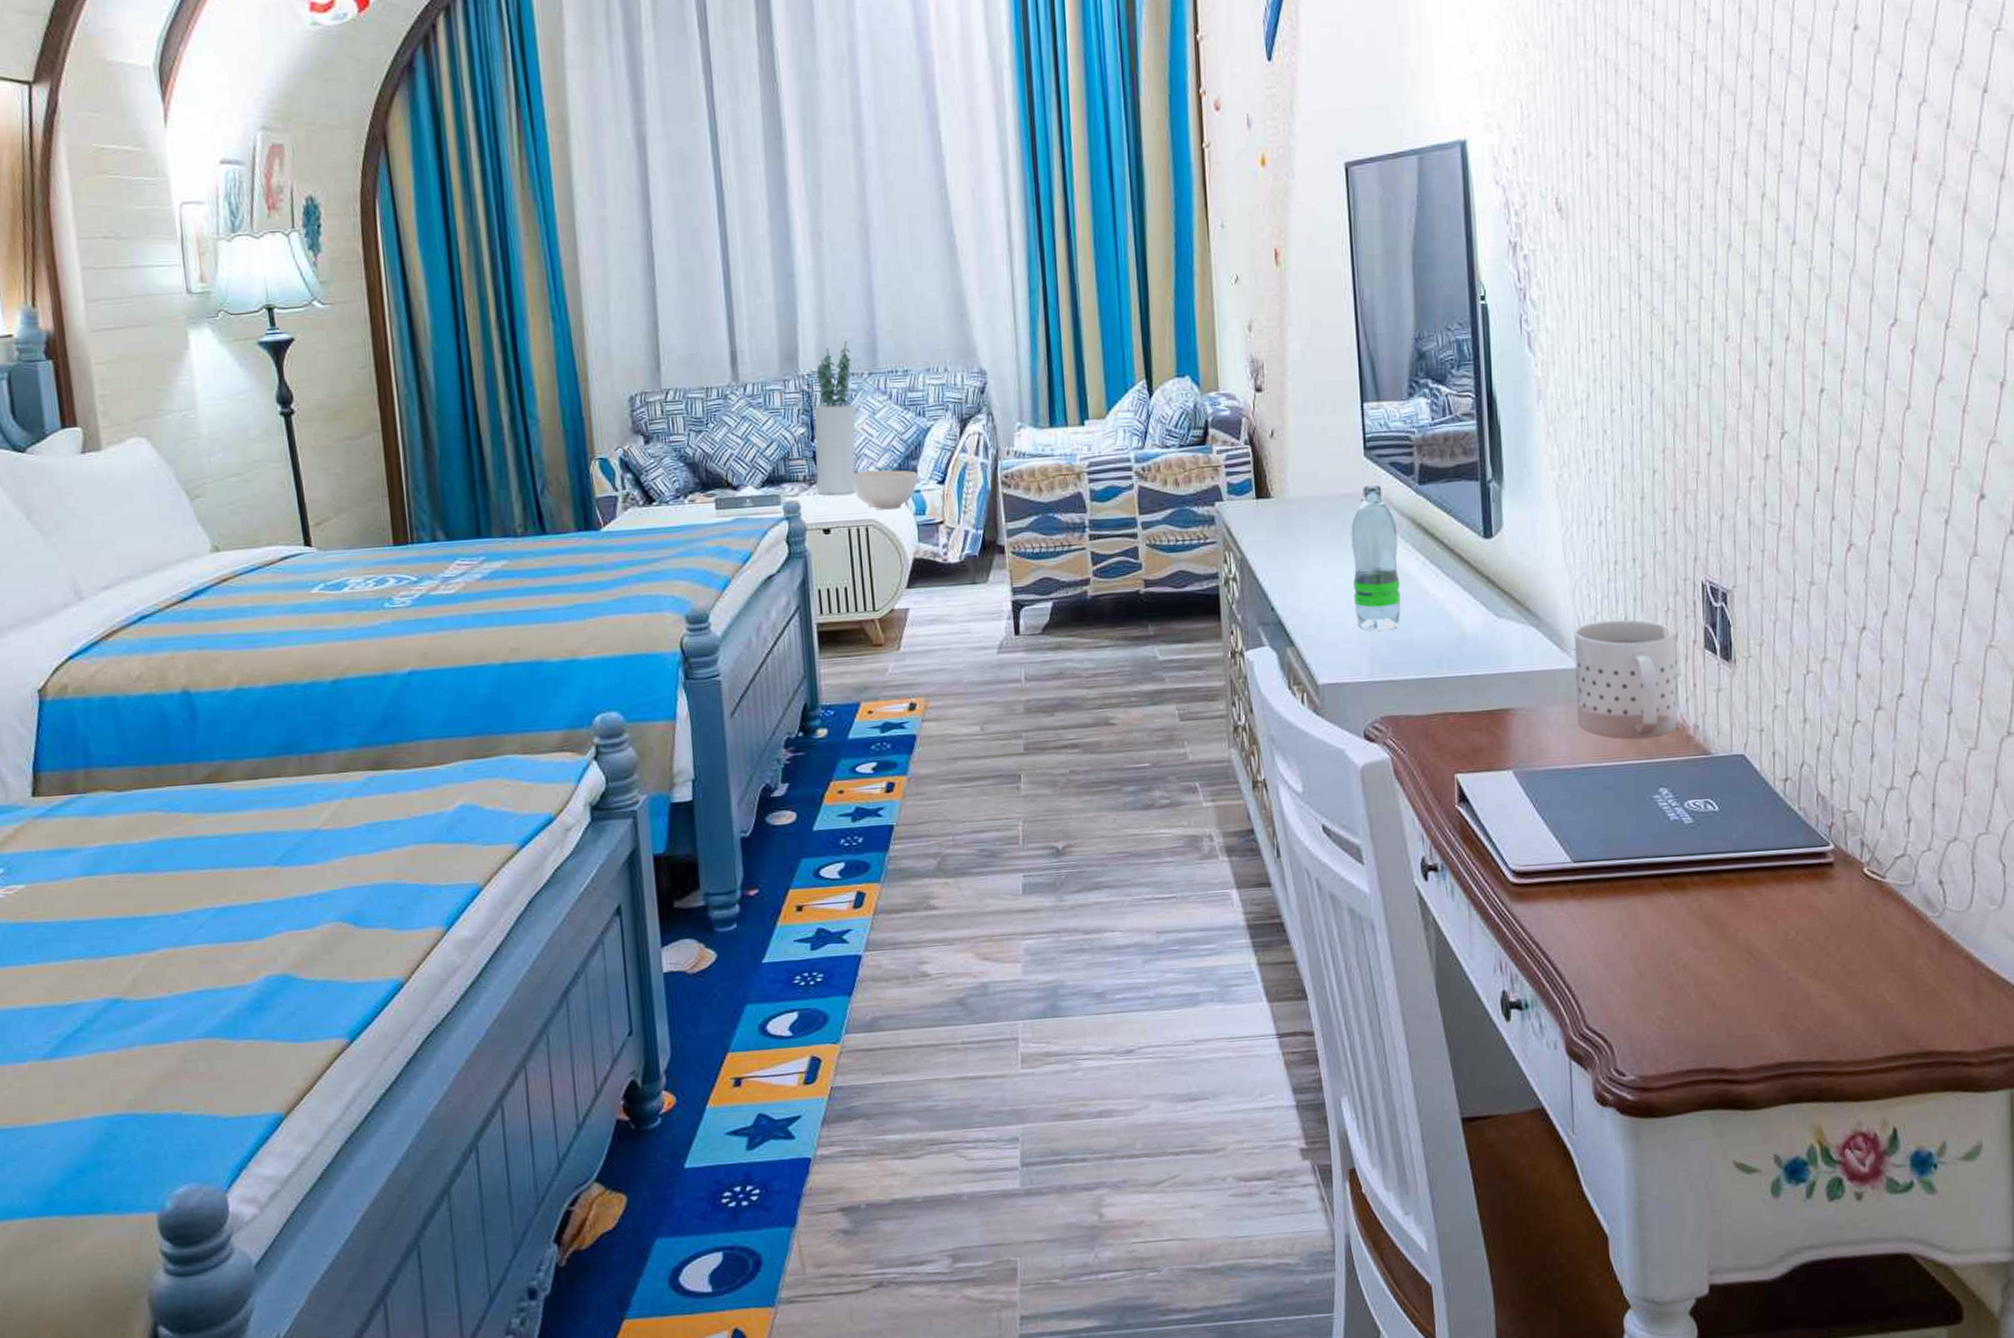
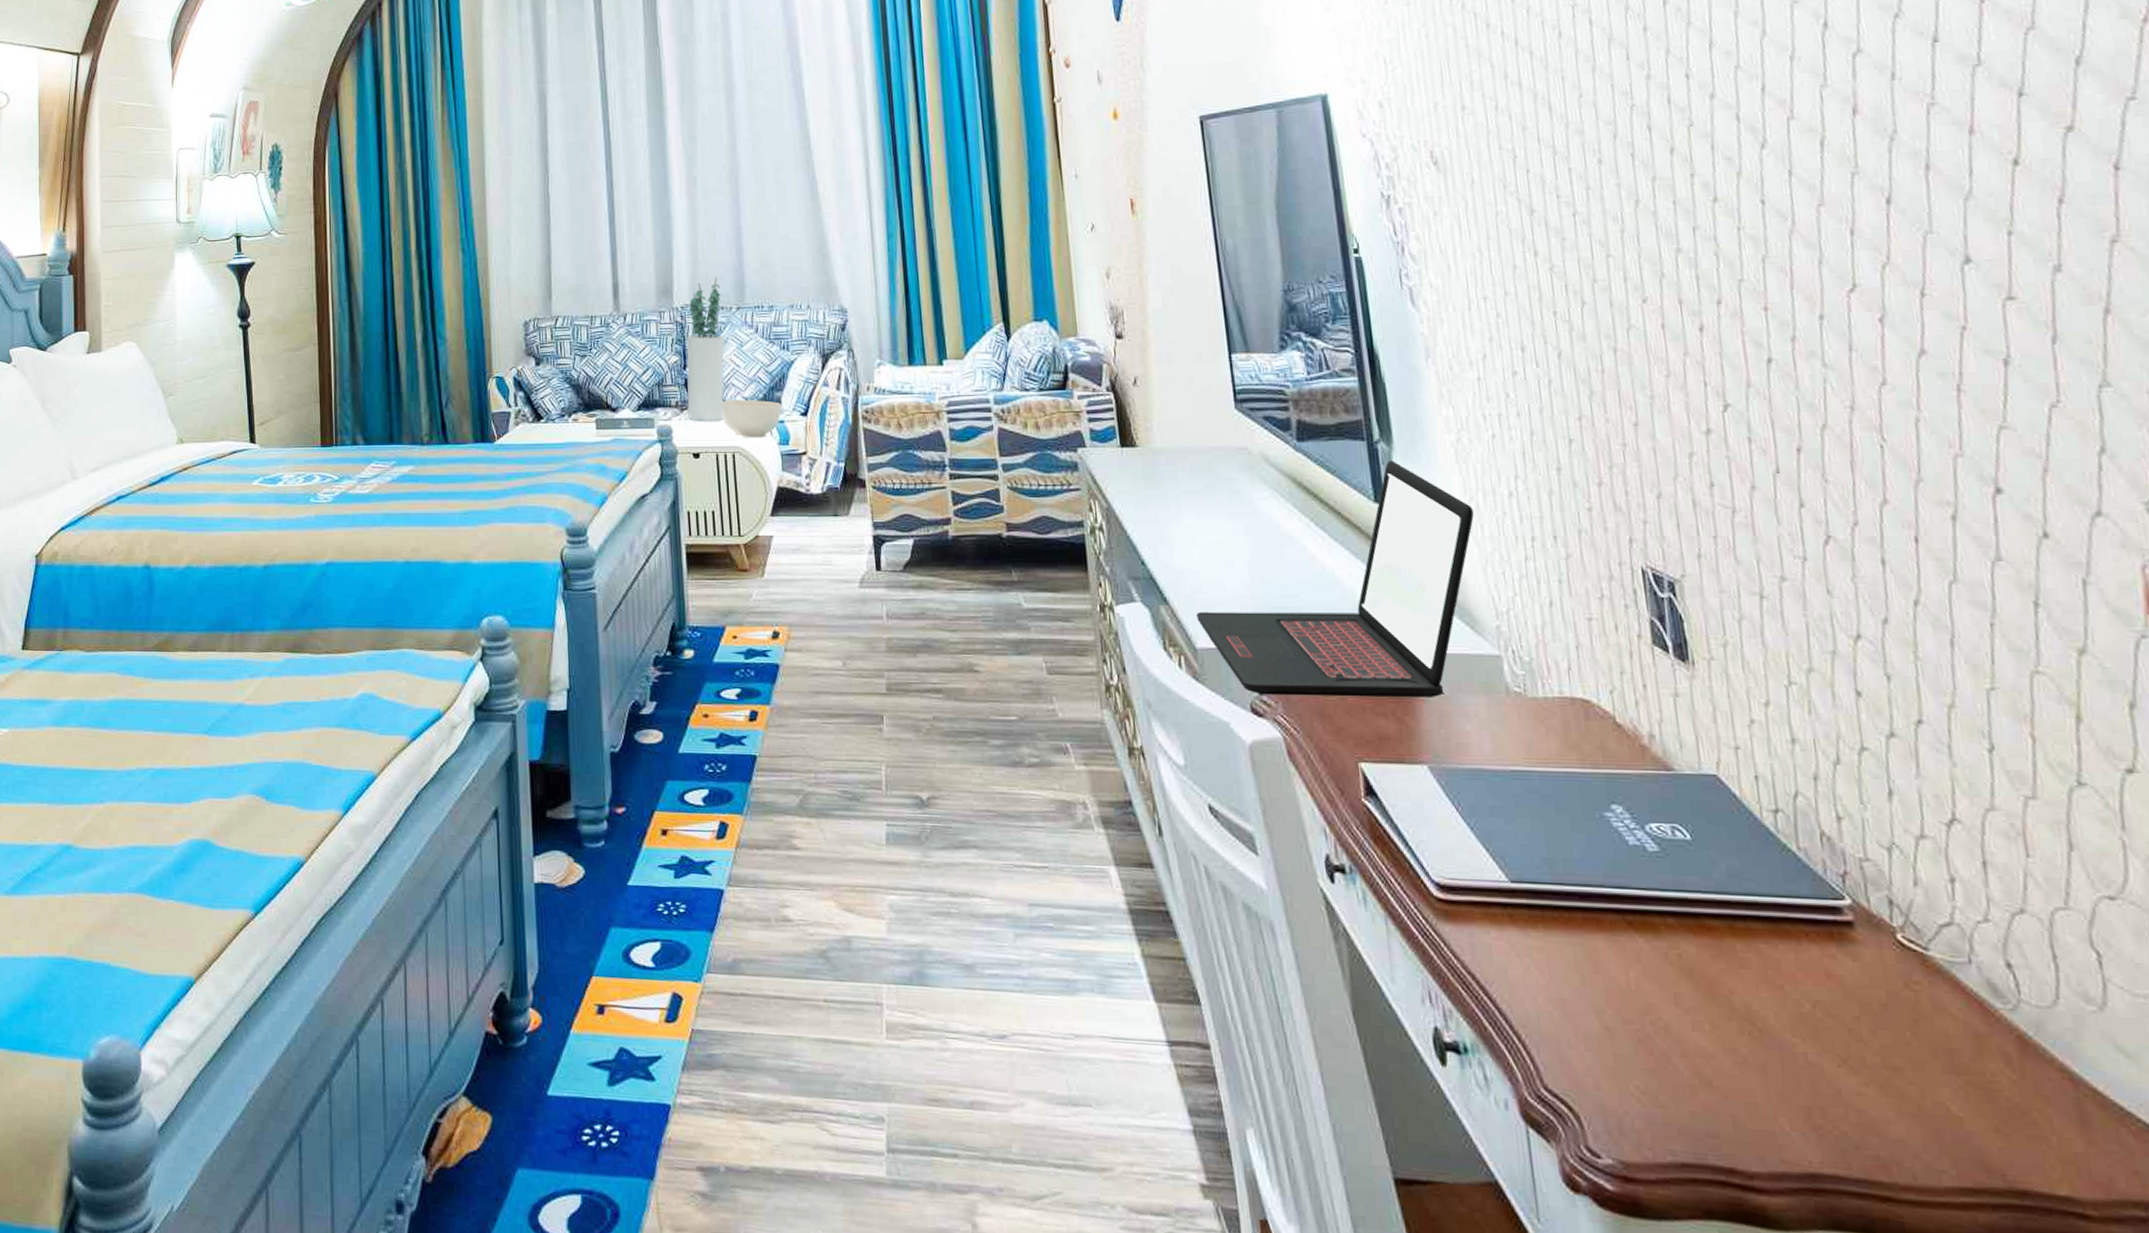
laptop: none [1320,498,1568,722] -> present [1196,460,1474,699]
bottle: present [1351,485,1401,632] -> none [1224,440,1285,596]
mug: present [1573,619,1678,740] -> none [1488,604,1628,744]

